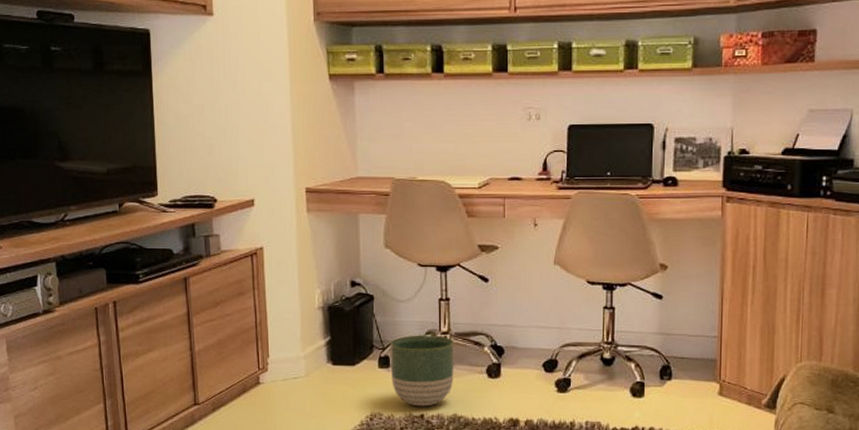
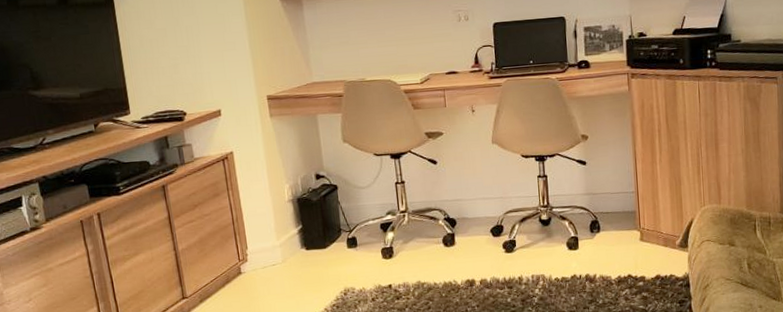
planter: present [390,335,454,407] -> none [355,214,415,279]

